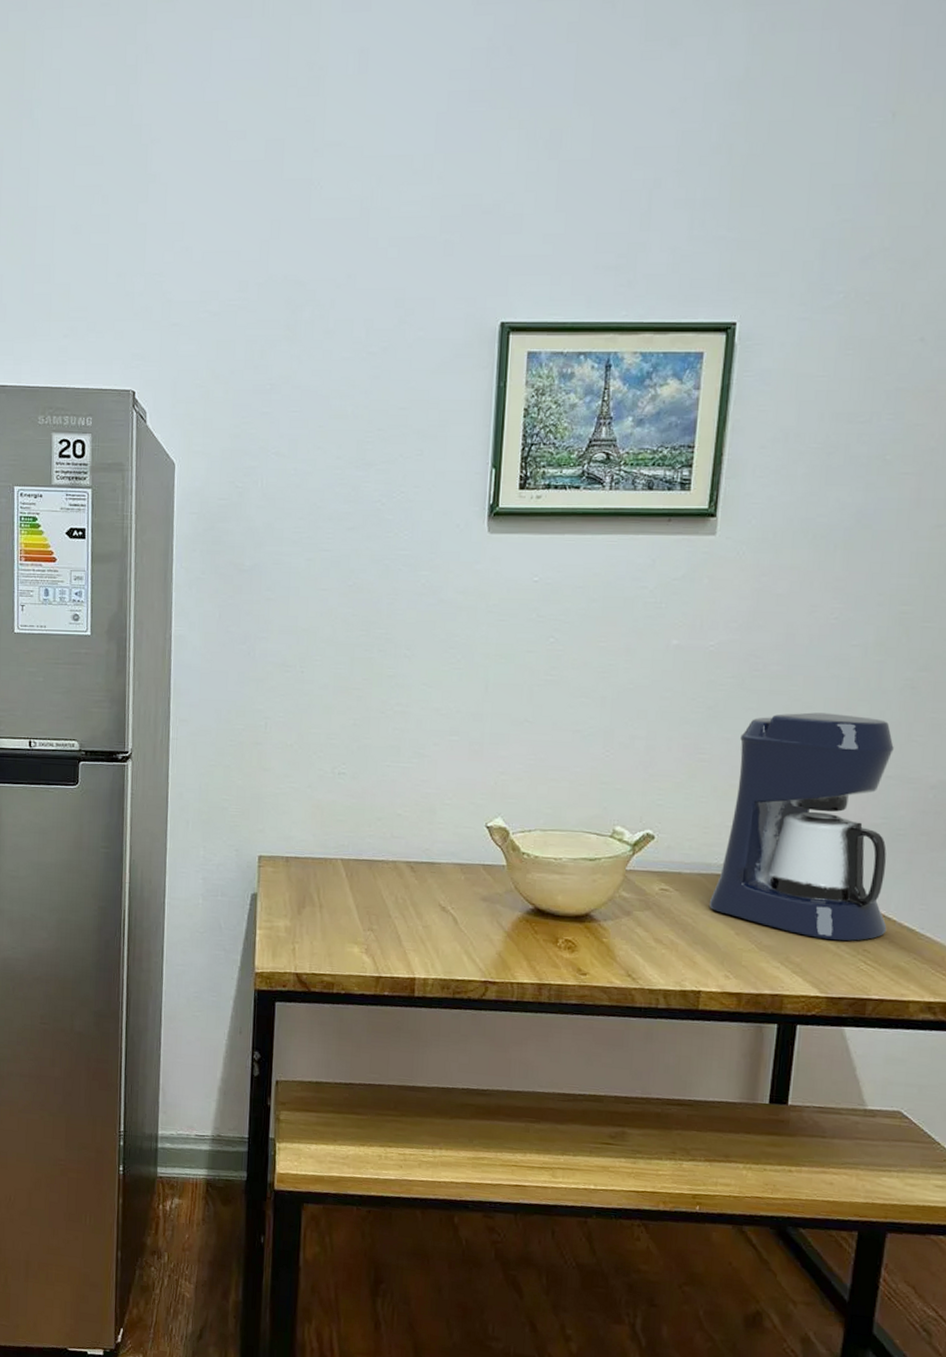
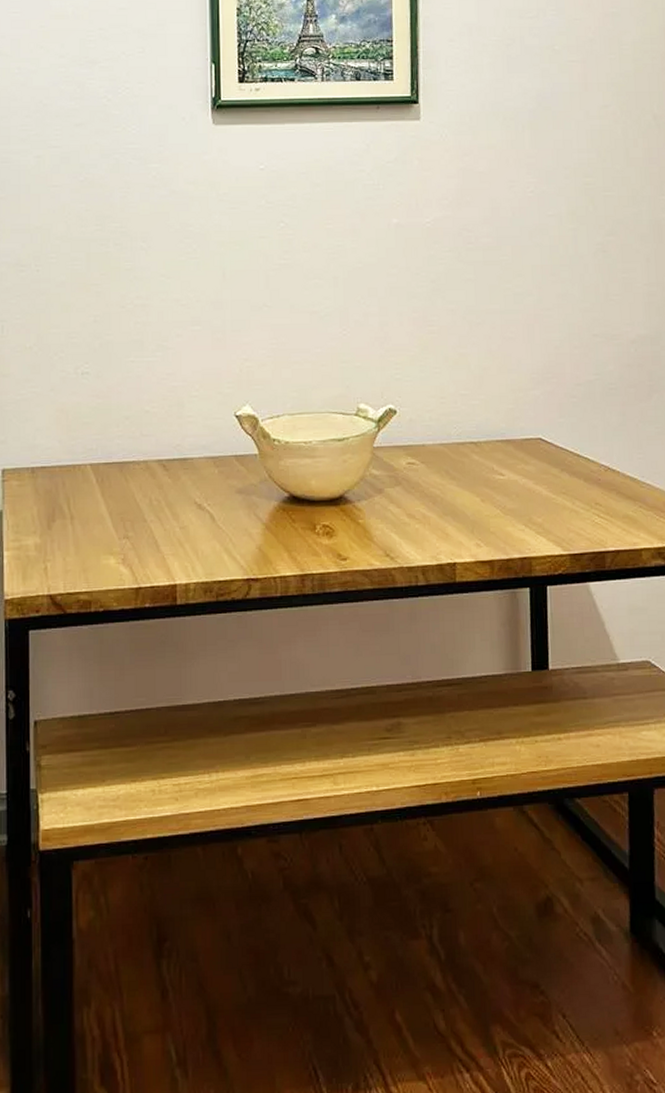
coffee maker: present [710,712,894,941] -> none [454,279,613,497]

